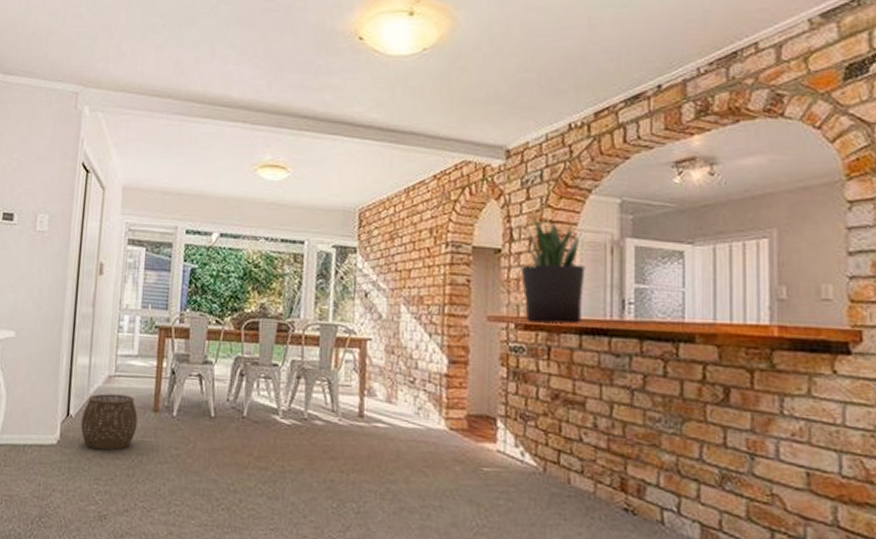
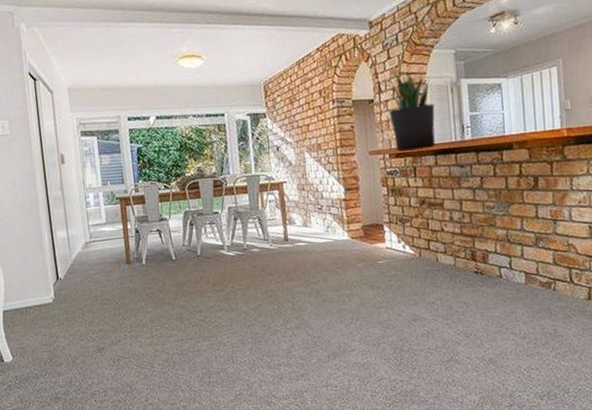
woven basket: present [80,393,139,451] -> none [69,255,116,301]

